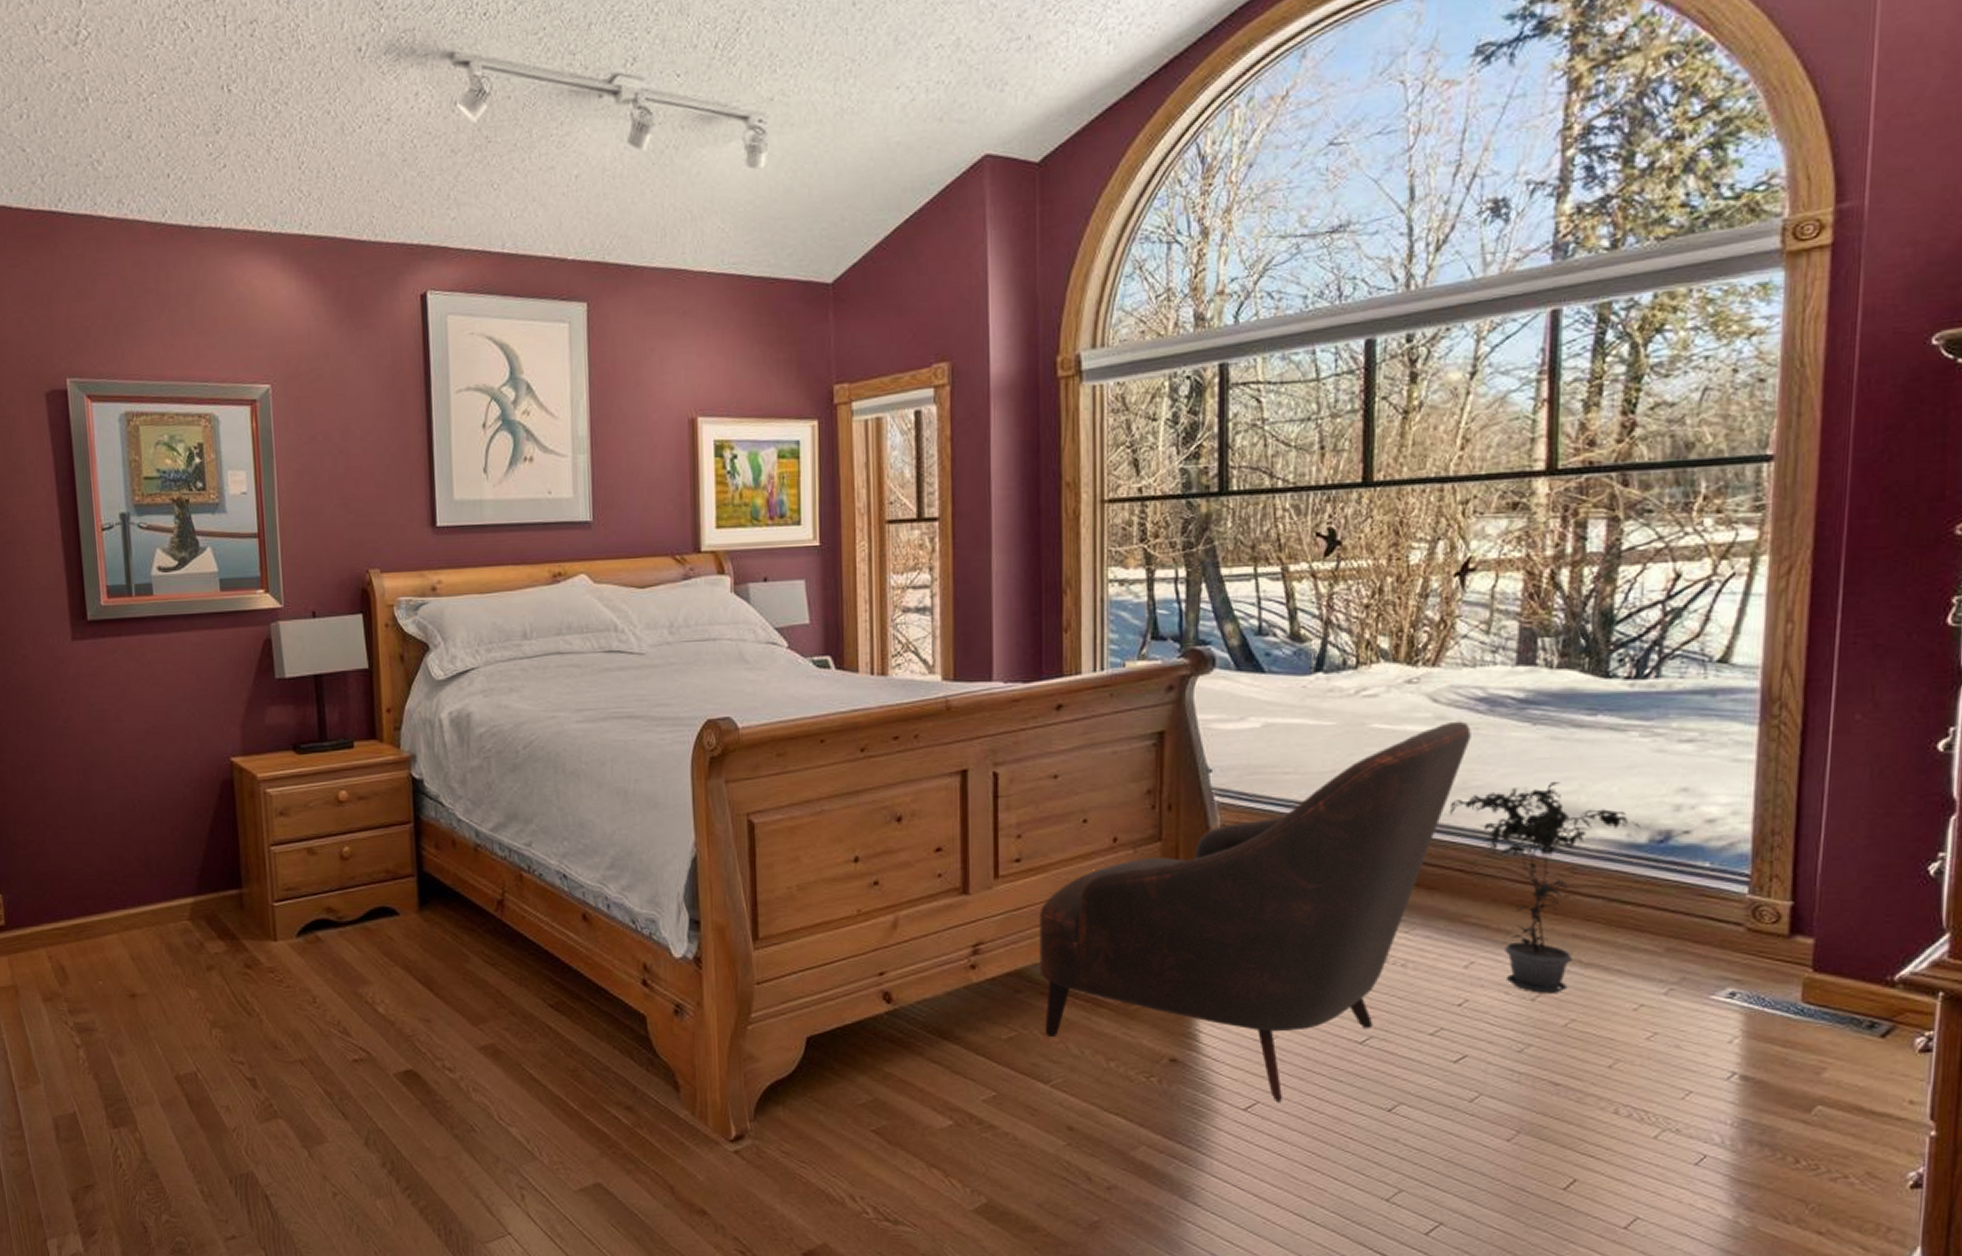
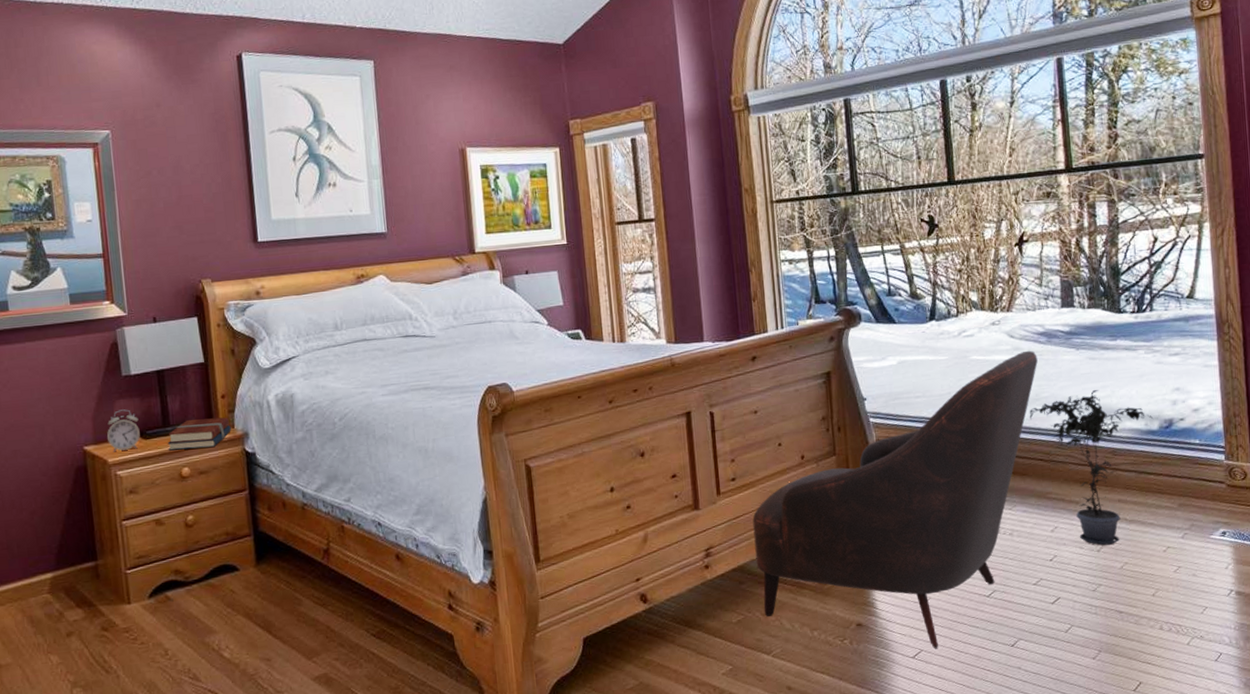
alarm clock: none [256,718,294,767] -> present [106,409,140,453]
books: none [323,734,396,770] -> present [167,417,231,451]

